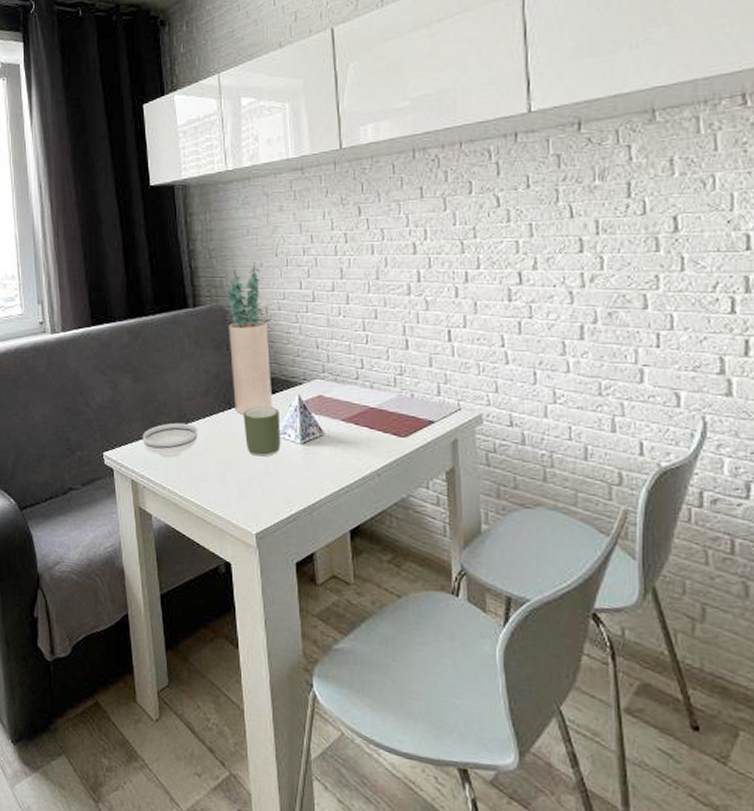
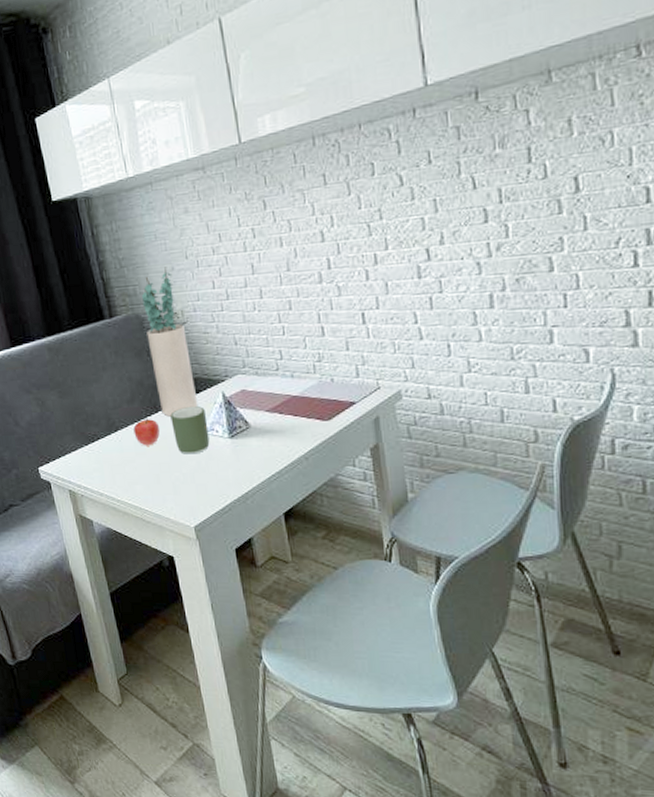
bowl: present [142,422,197,458] -> none [74,430,129,466]
fruit: none [204,413,232,443] -> present [133,418,161,446]

